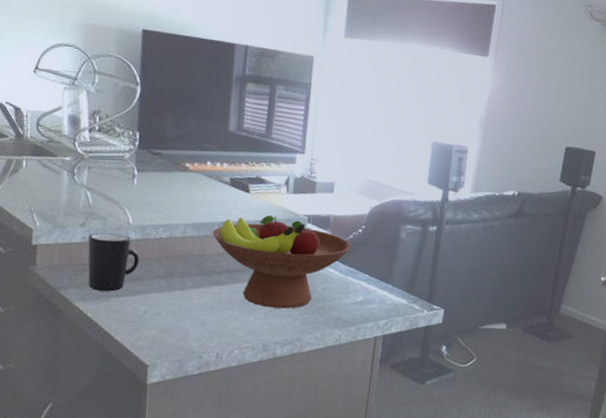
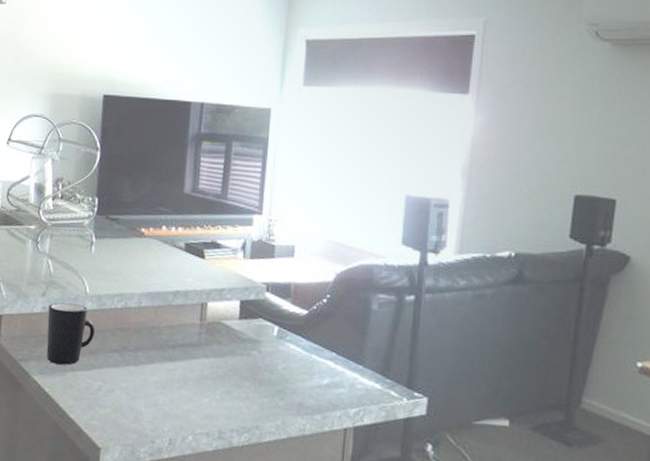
fruit bowl: present [212,215,352,309] -> none [166,283,315,391]

